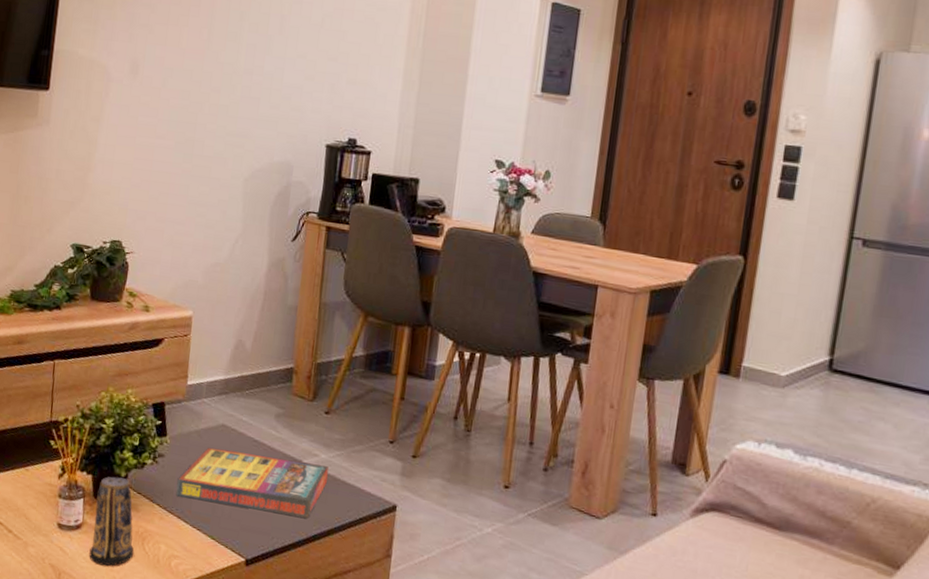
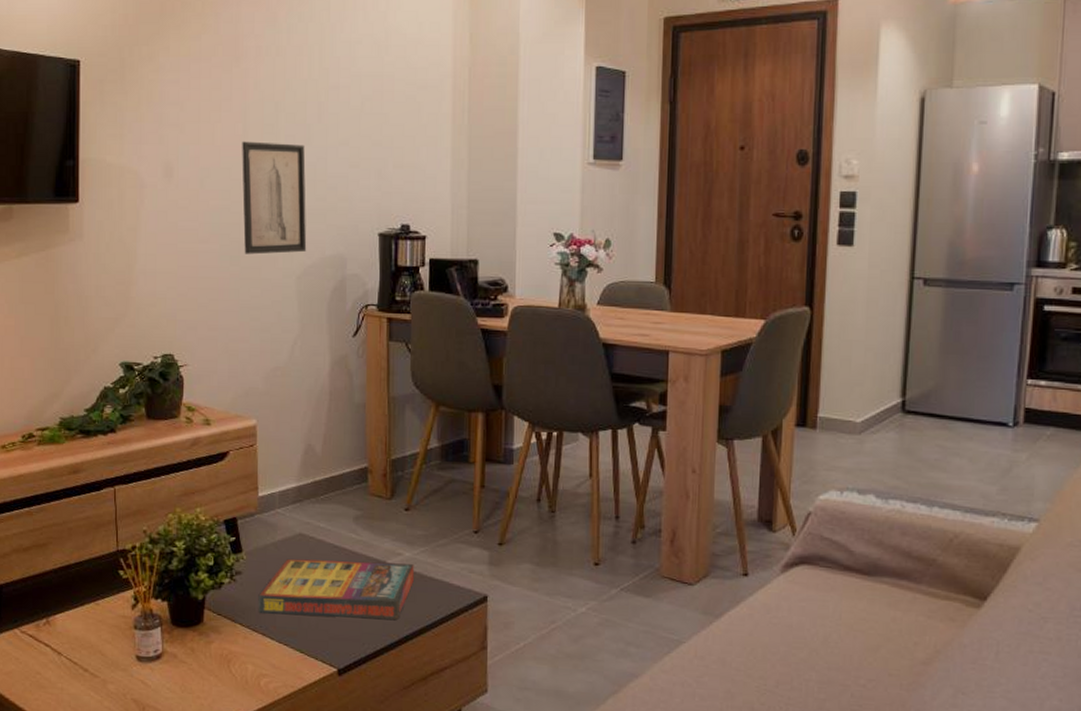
candle: present [89,476,134,567] -> none [173,600,221,694]
wall art: none [197,46,264,156] -> present [242,141,307,255]

